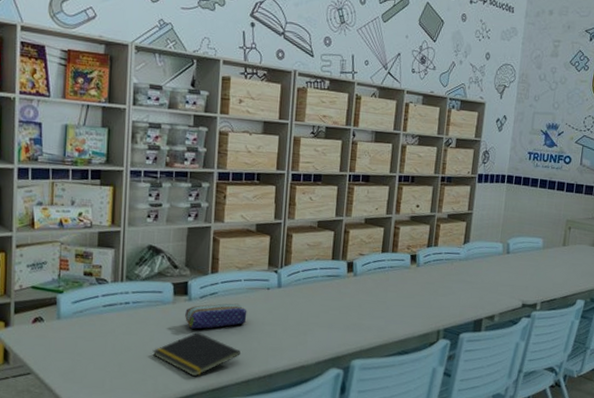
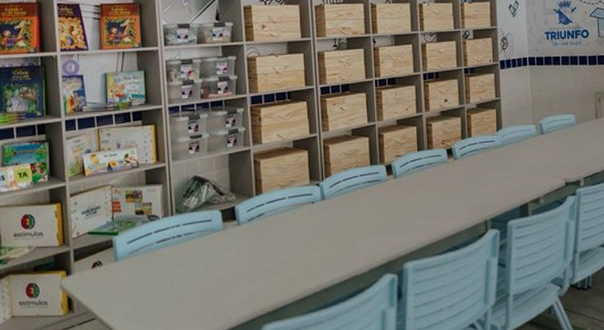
notepad: present [152,331,242,377] -> none [208,255,295,301]
pencil case: present [185,303,247,329] -> none [236,221,296,253]

